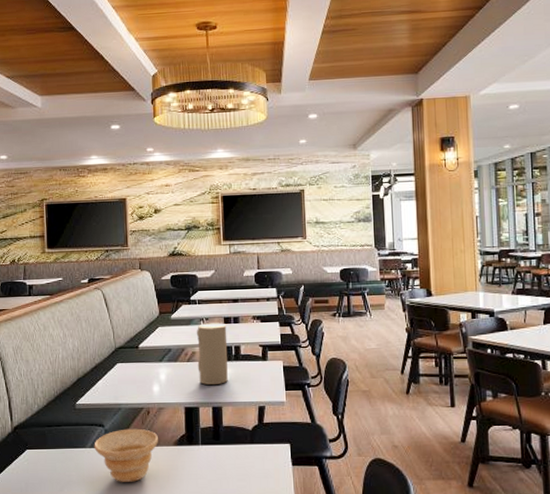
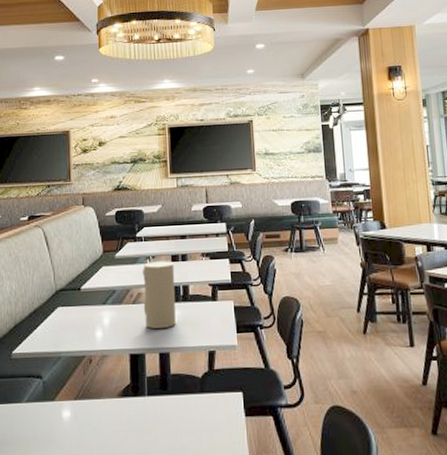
bowl: present [94,428,158,482] -> none [30,379,101,441]

